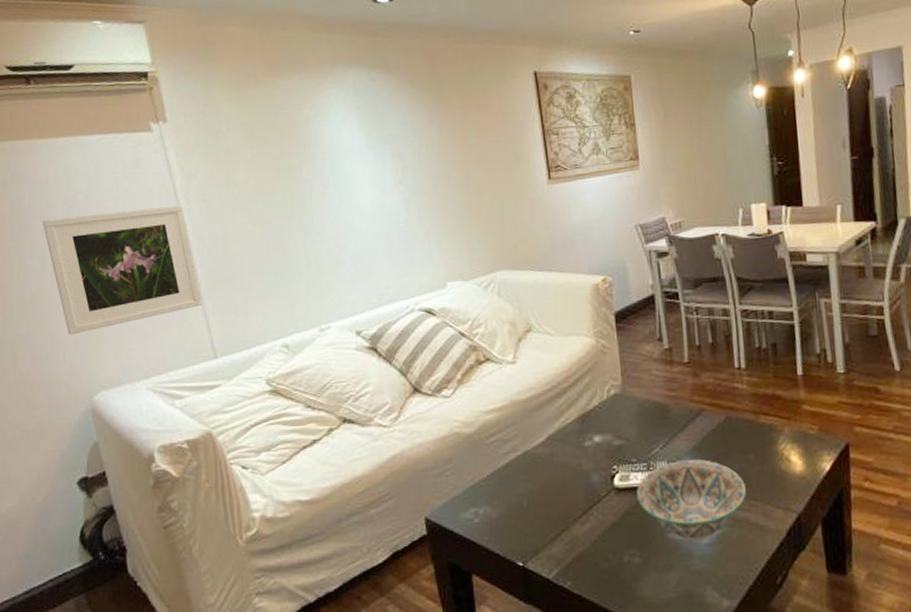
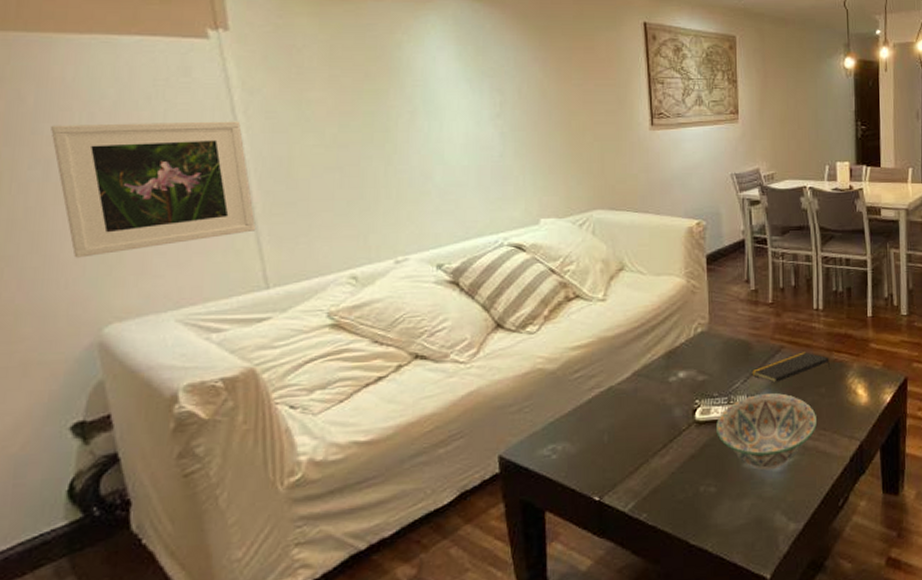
notepad: none [671,415,759,448] -> present [752,352,831,383]

